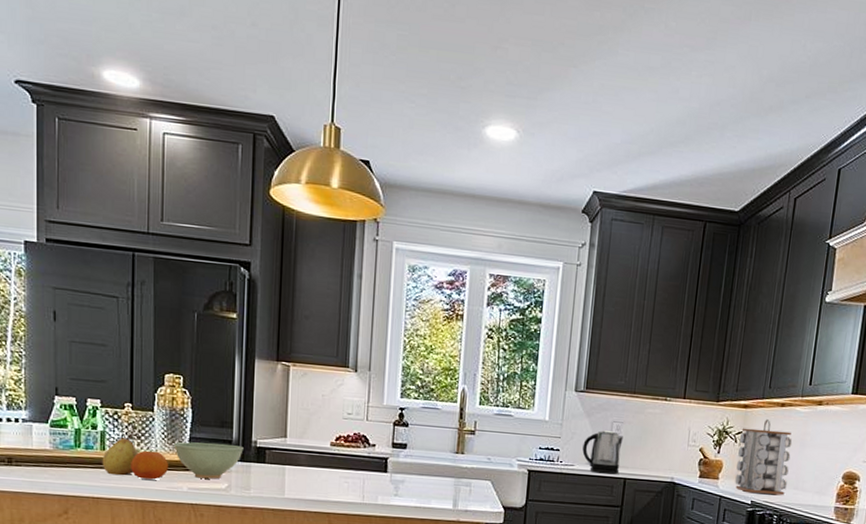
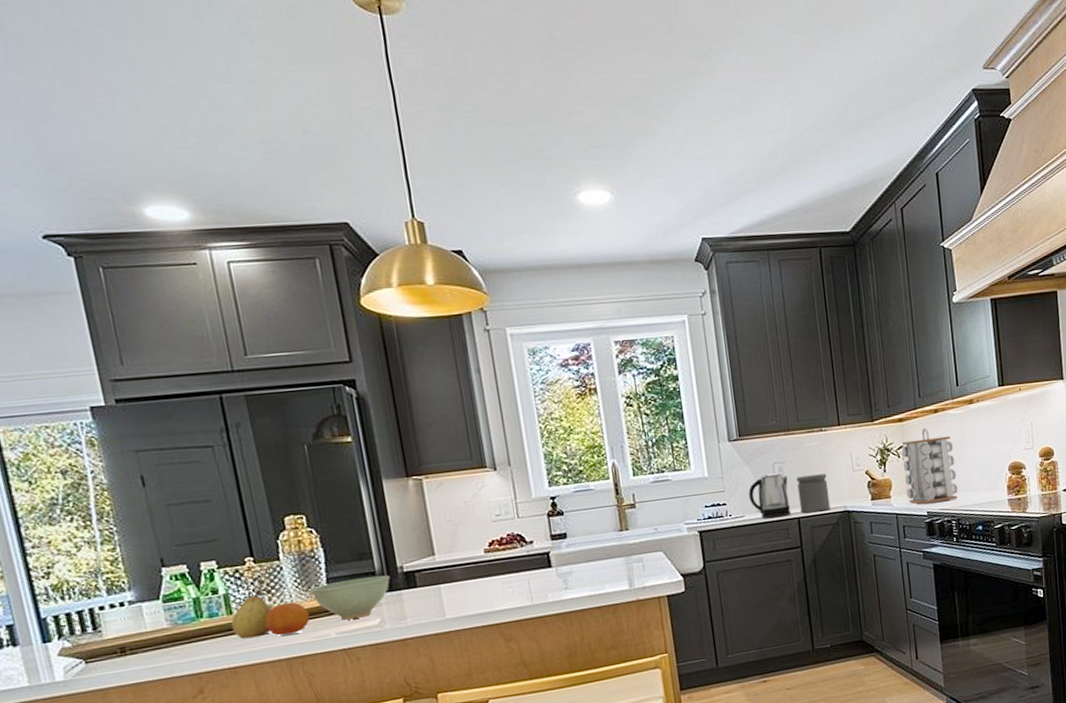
jar: none [628,439,661,478] -> present [796,473,831,514]

